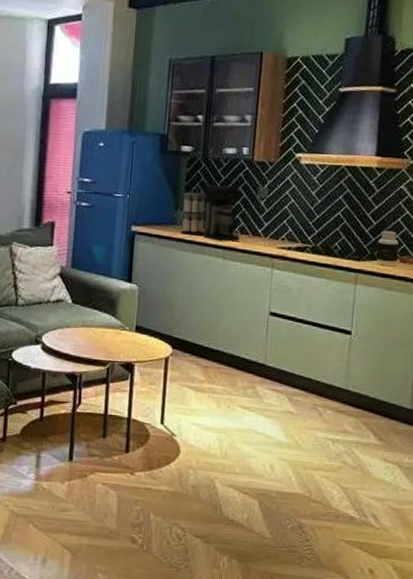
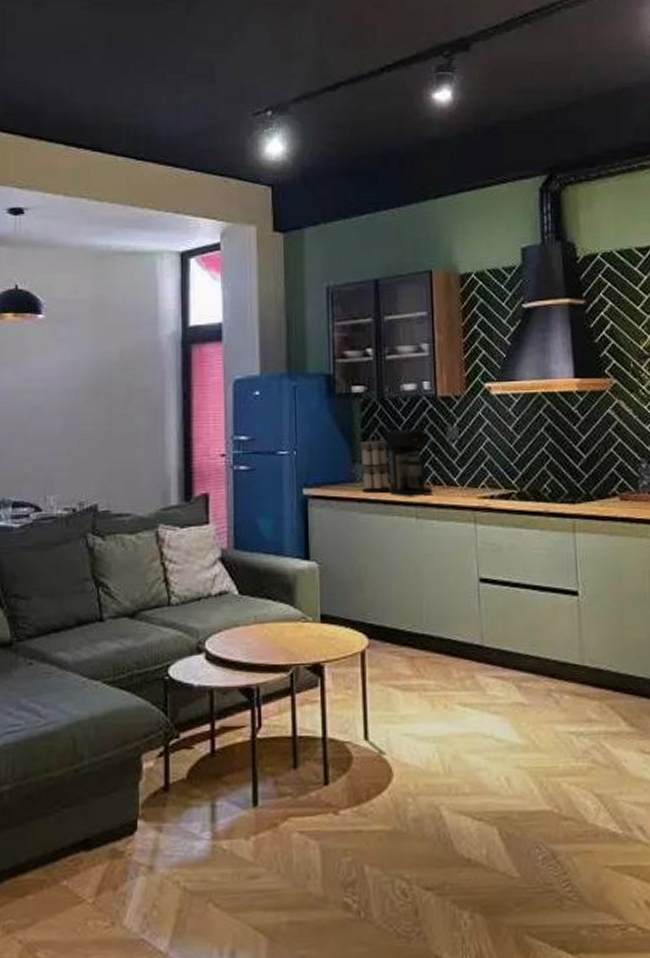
medicine bottle: present [376,230,399,267] -> none [591,464,618,507]

